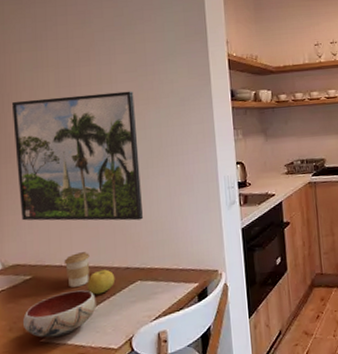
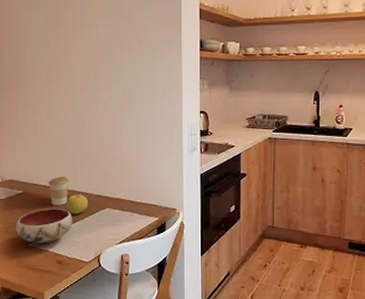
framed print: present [11,91,143,221] -> none [10,35,114,155]

